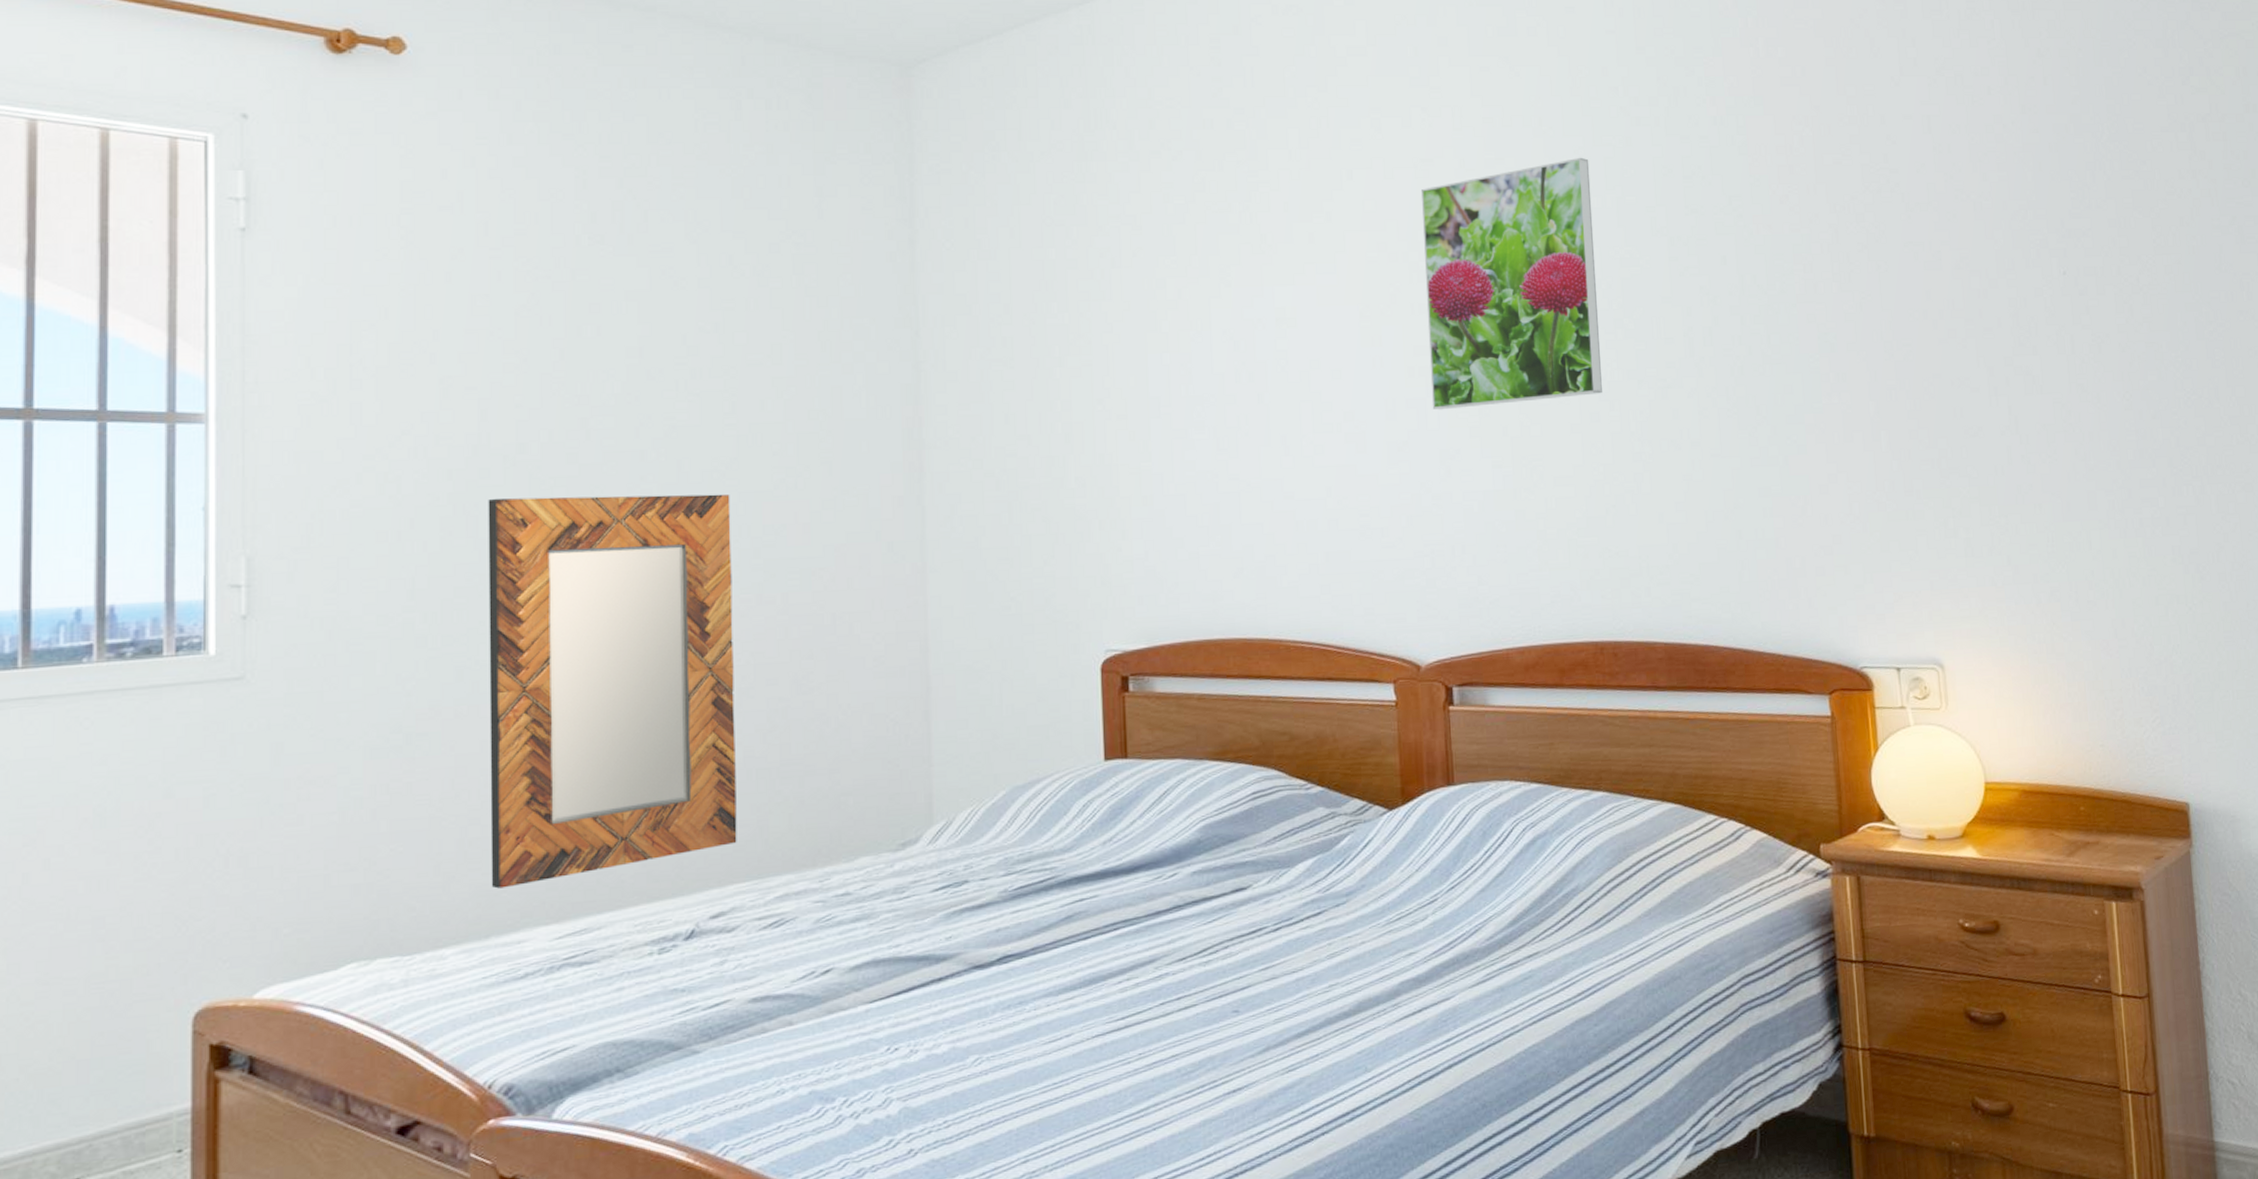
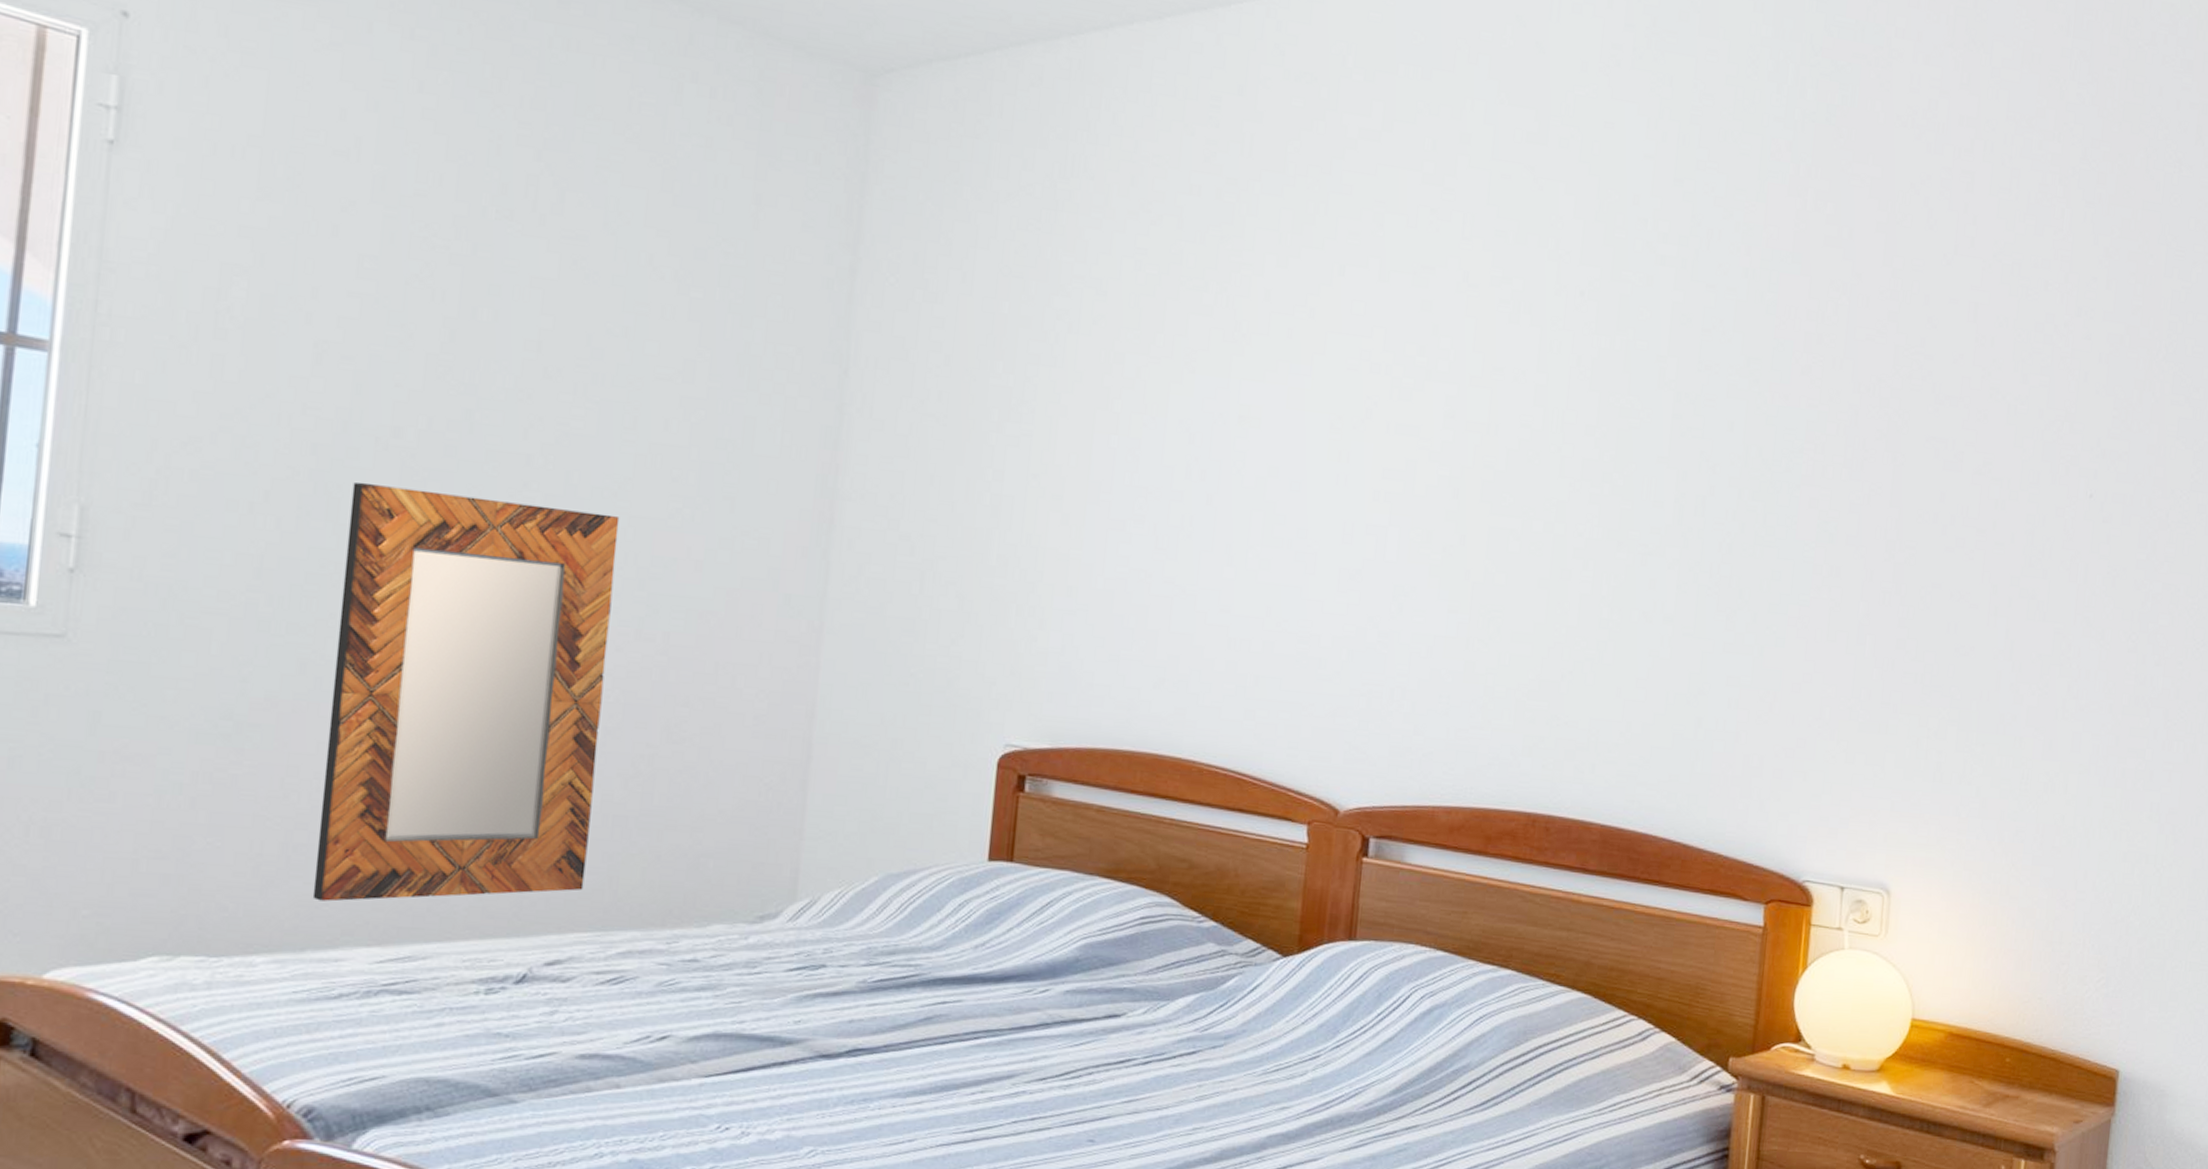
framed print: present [1420,157,1602,410] -> none [1393,290,1604,550]

